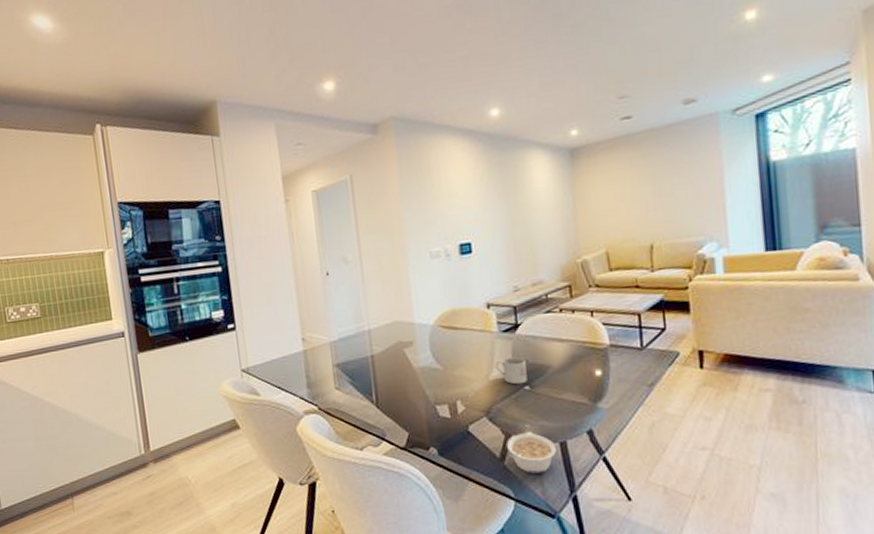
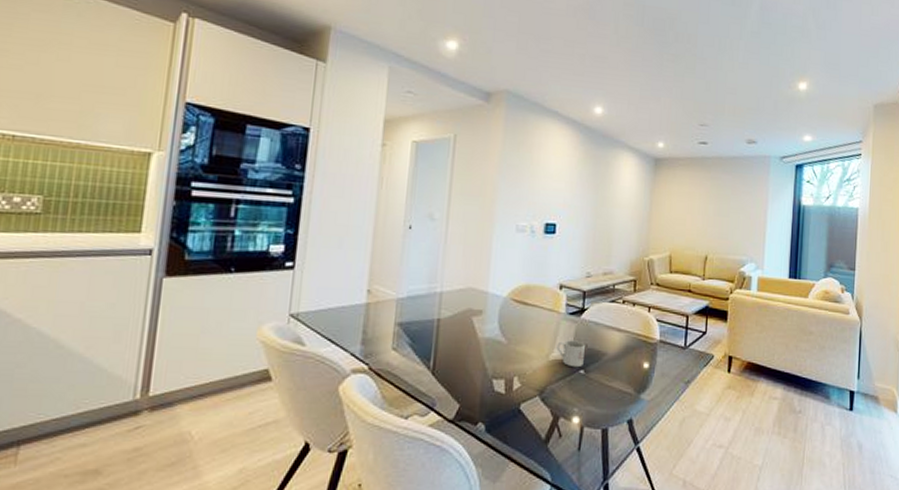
legume: present [505,433,556,474] -> none [552,416,598,458]

